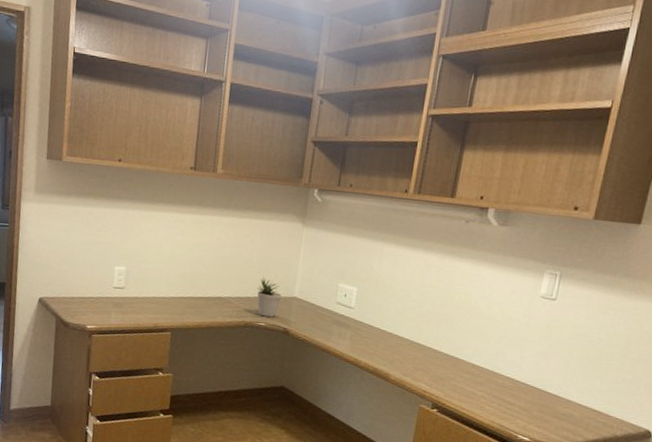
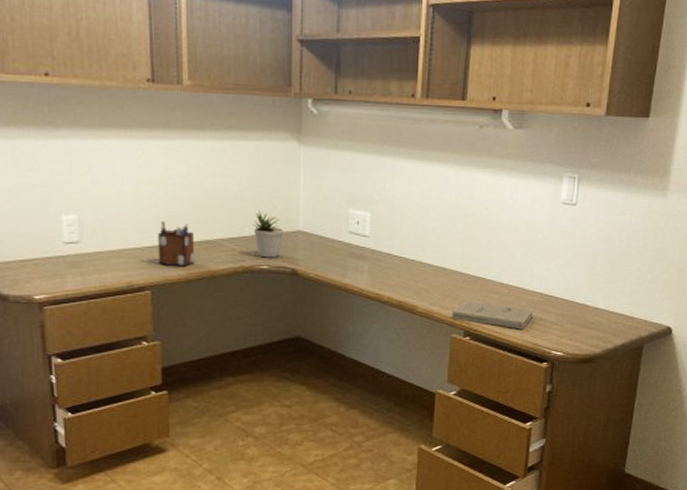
desk organizer: none [179,277,210,317] -> present [157,220,194,267]
book: none [422,374,504,410] -> present [452,299,534,330]

